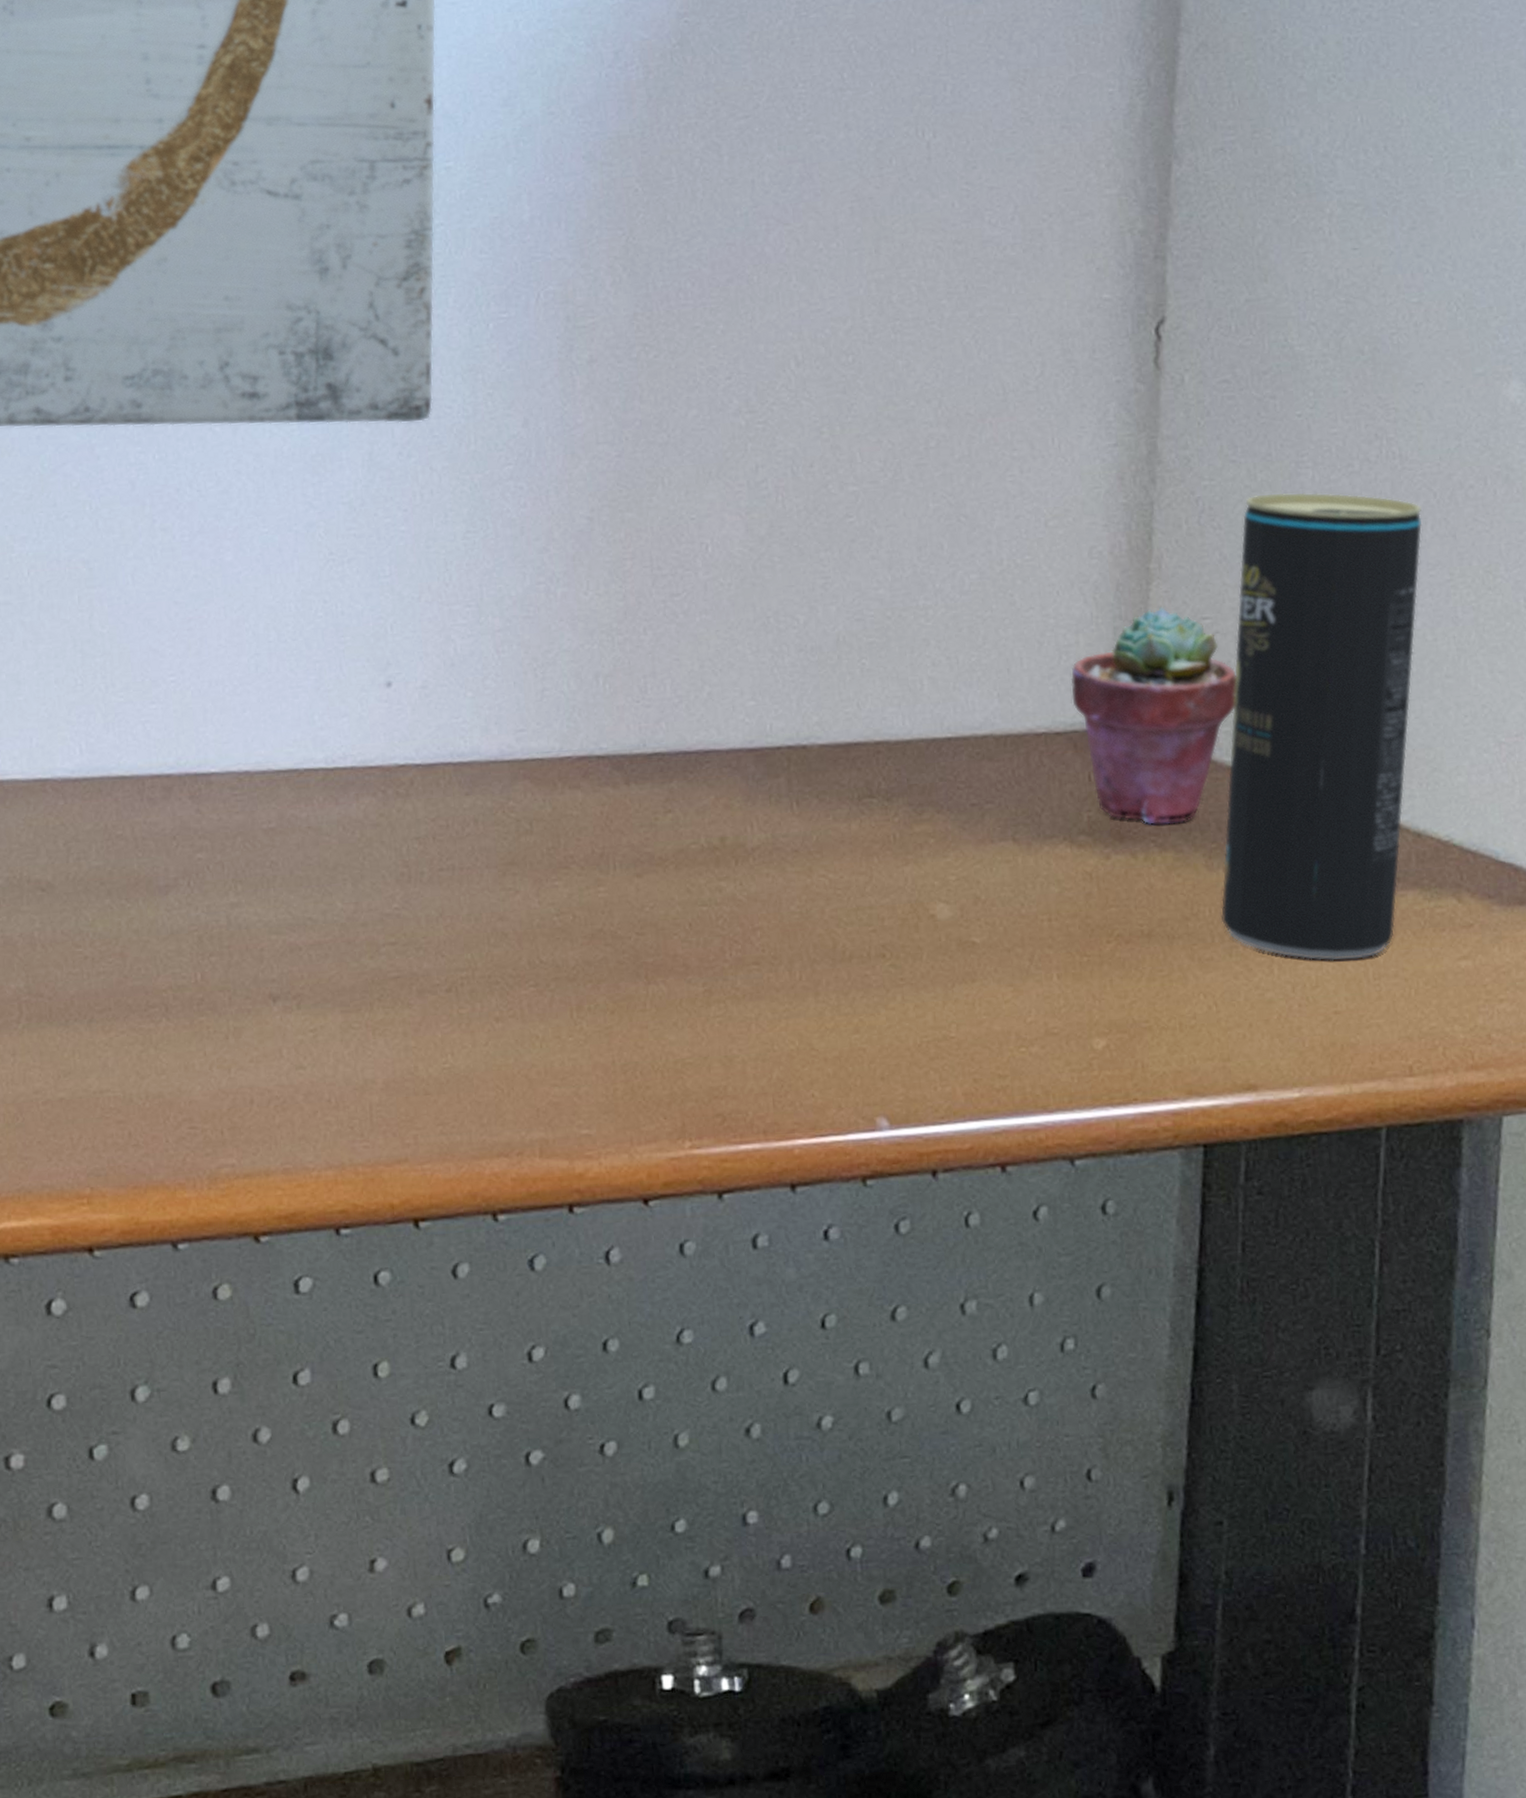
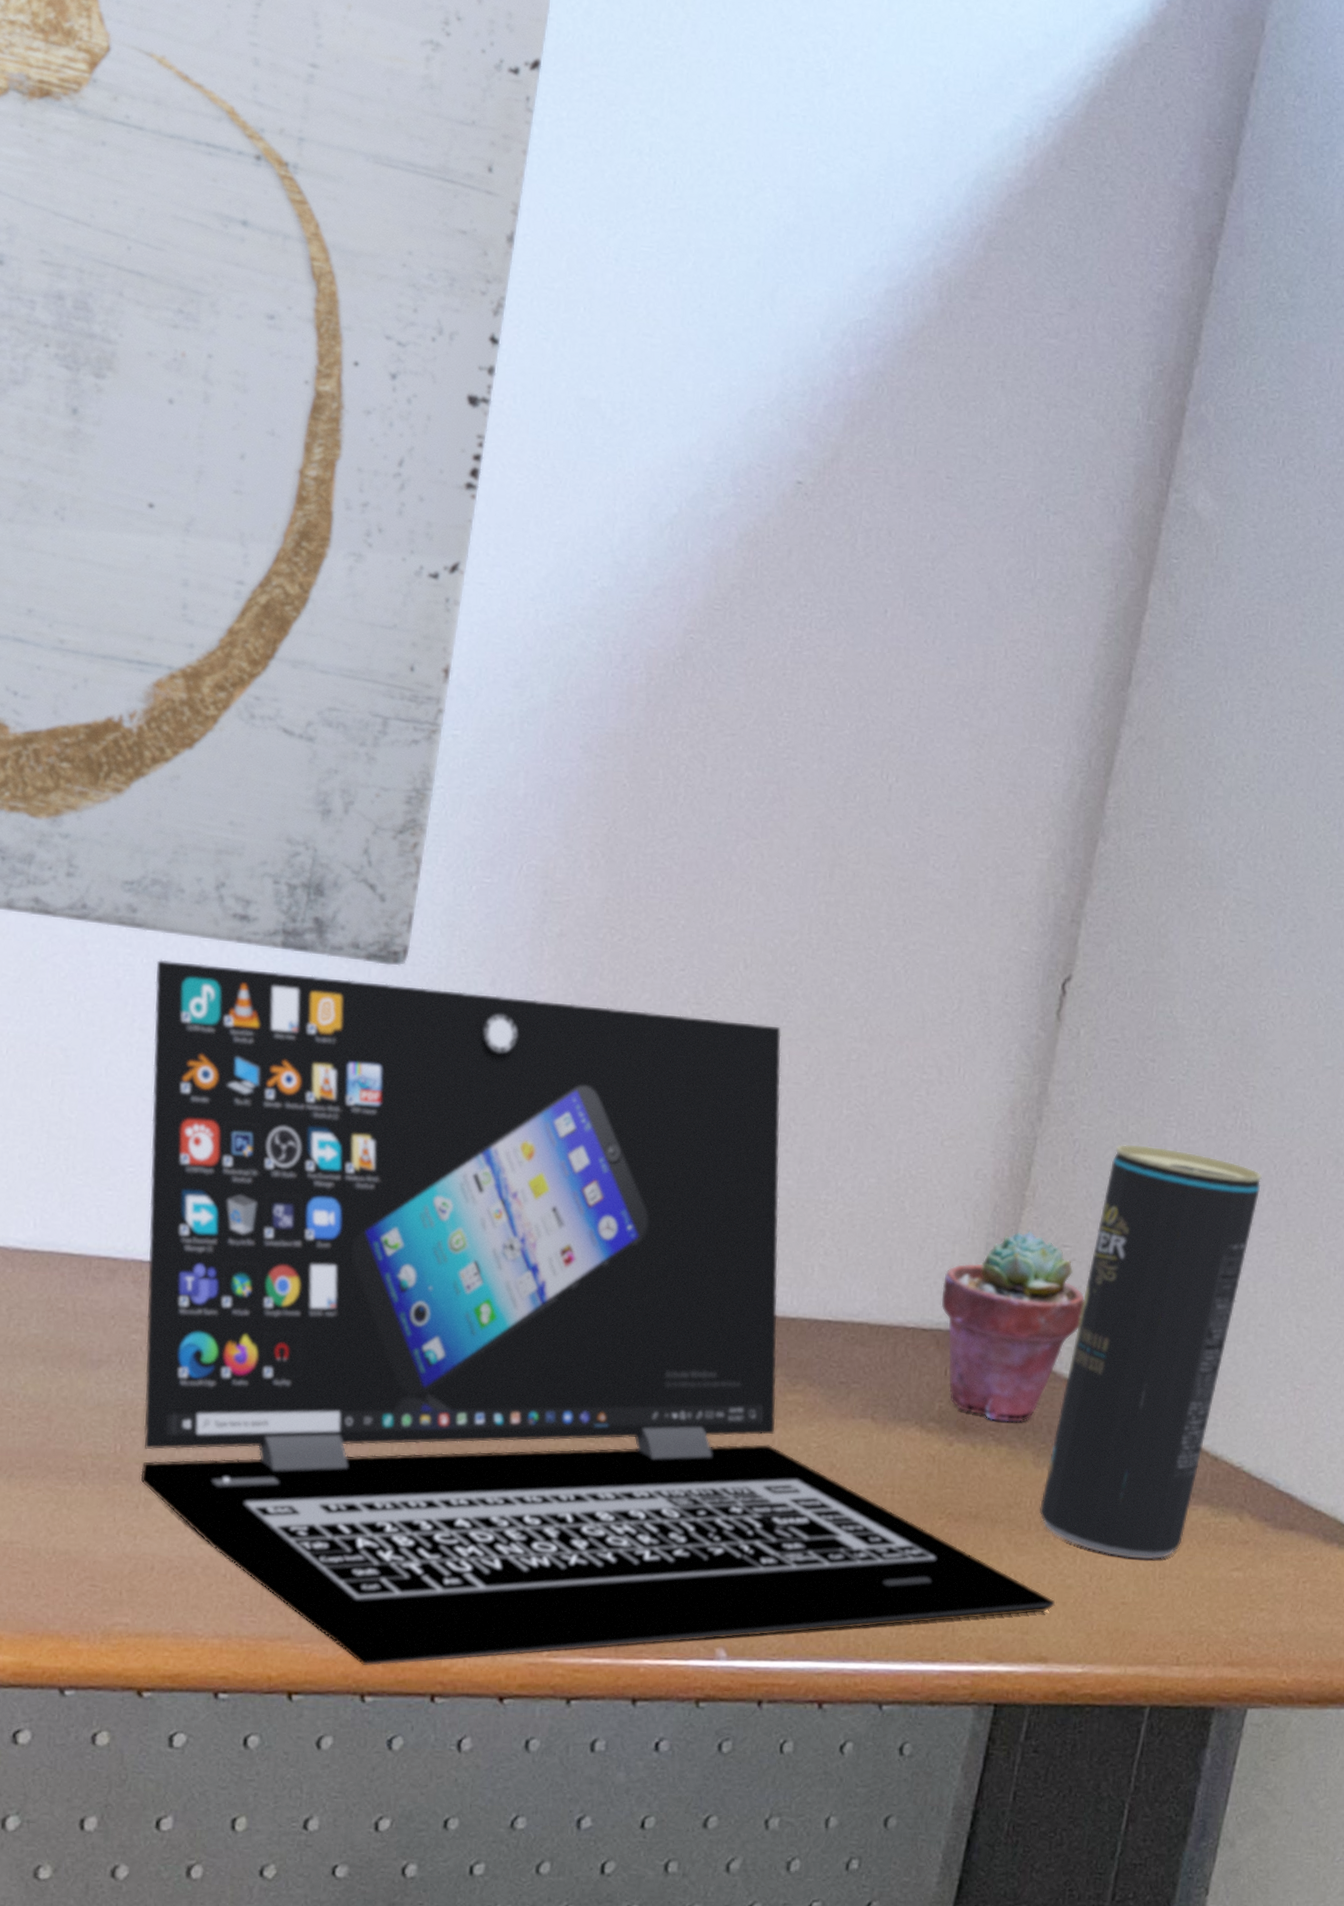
laptop: none [169,423,1257,1182] -> present [140,959,1056,1666]

